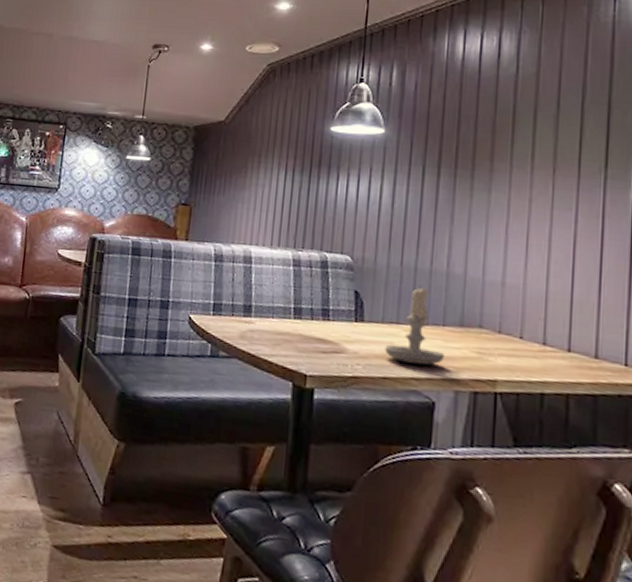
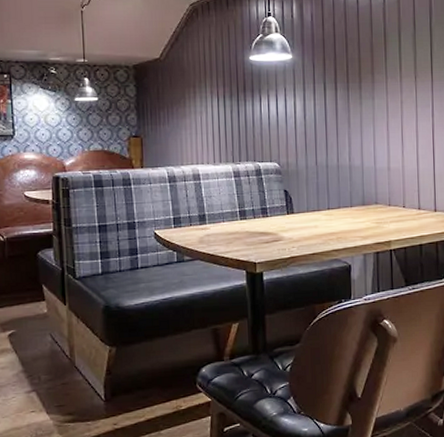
candle: present [385,285,444,365] -> none [311,178,354,239]

